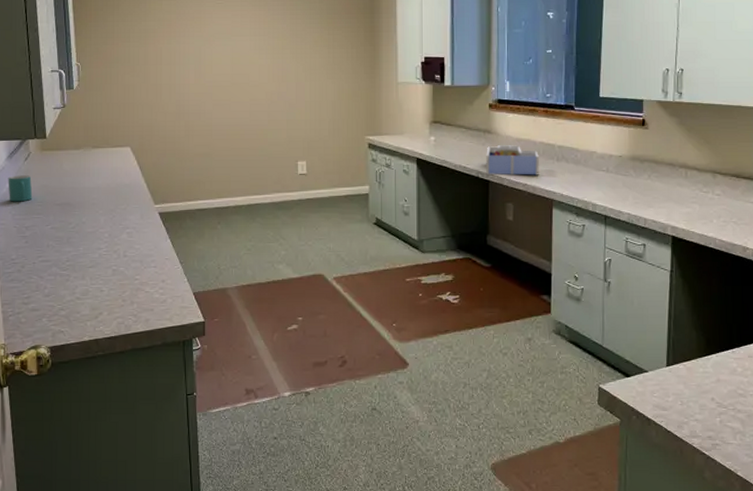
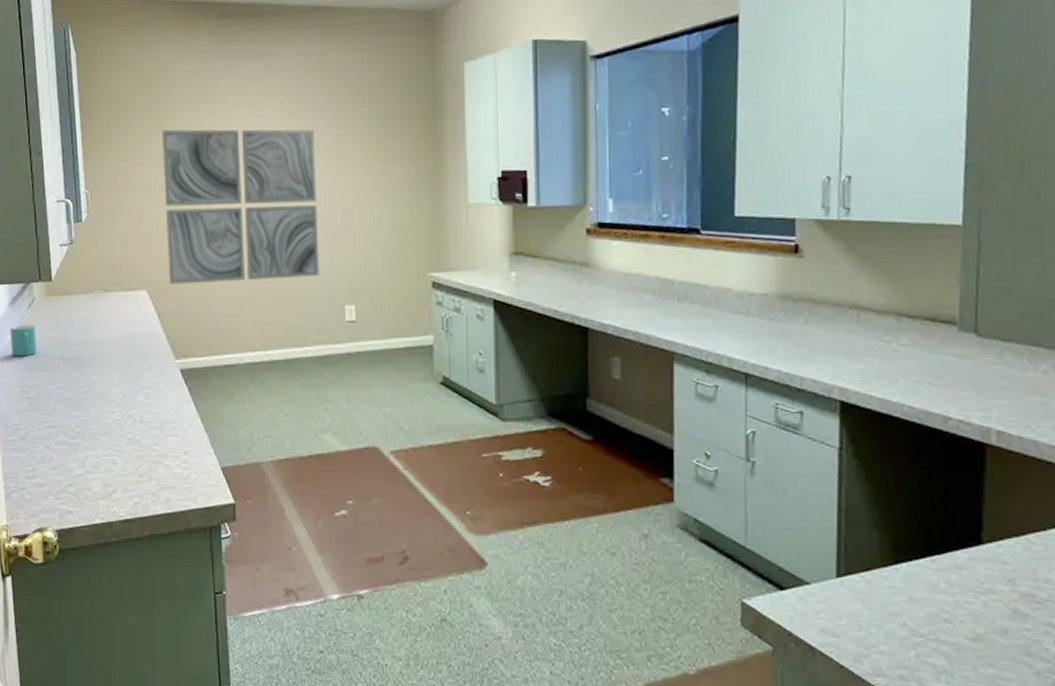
wall art: none [144,14,277,143] -> present [161,129,319,285]
desk organizer: present [486,145,539,176] -> none [583,281,655,321]

